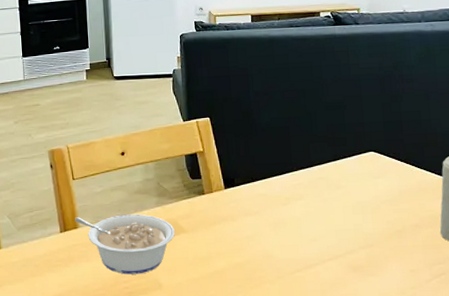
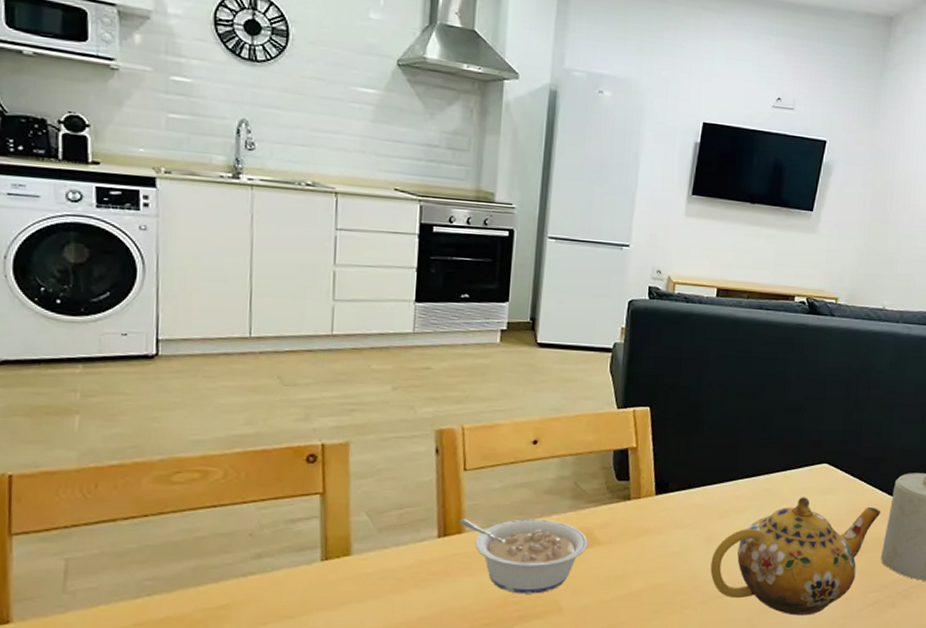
teapot: none [280,182,433,287] -> present [710,497,881,616]

